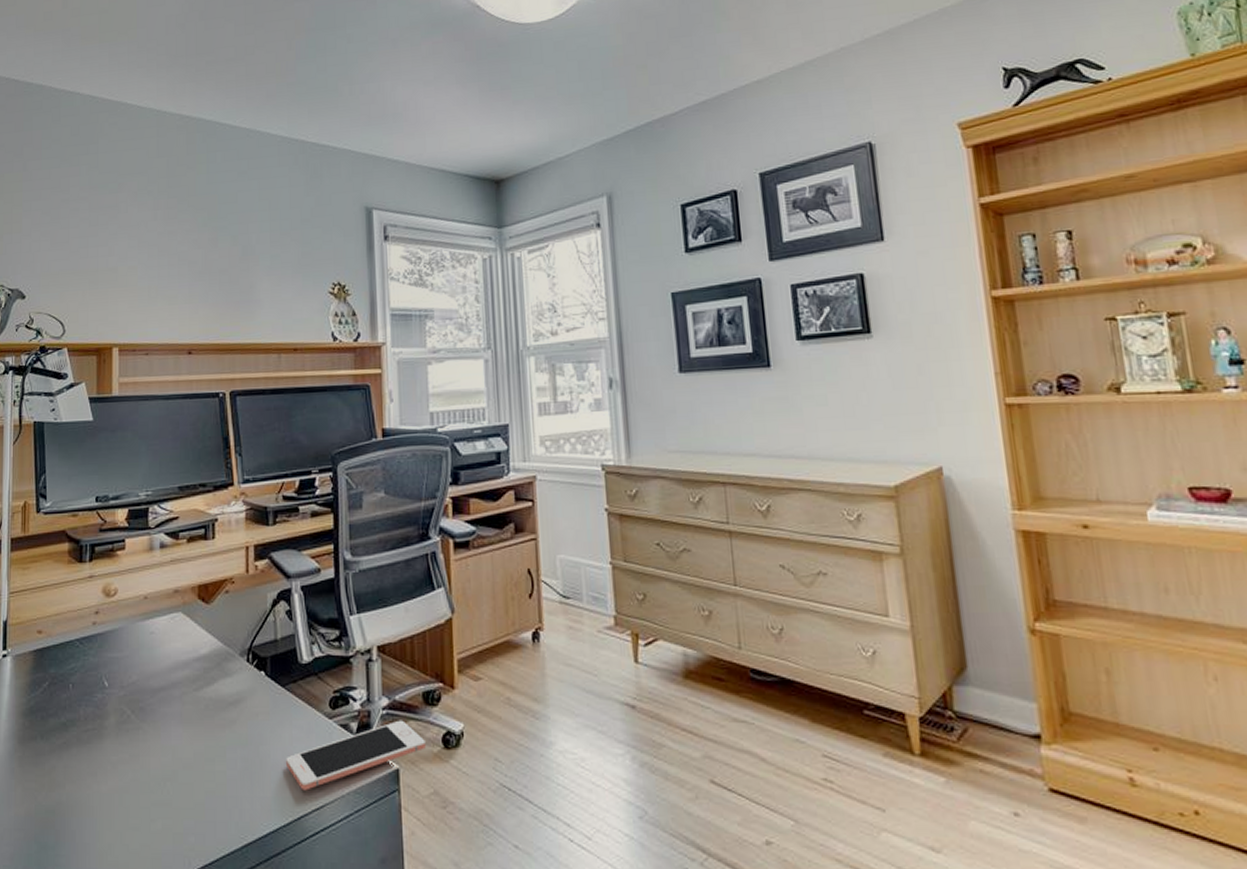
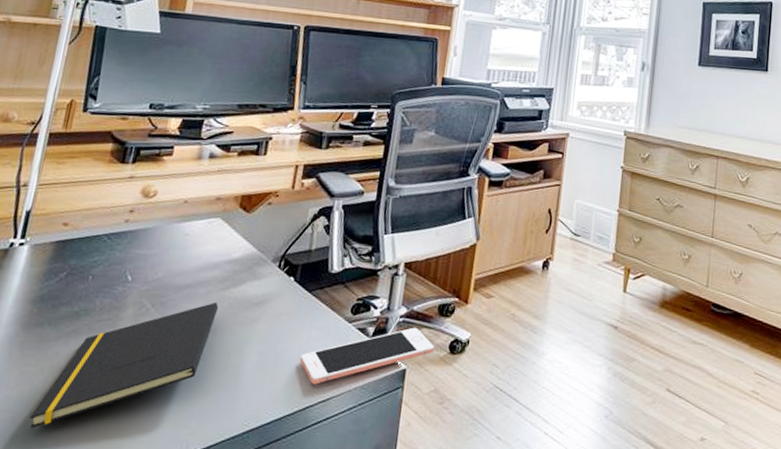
notepad: none [39,704,196,848] -> present [29,302,219,429]

